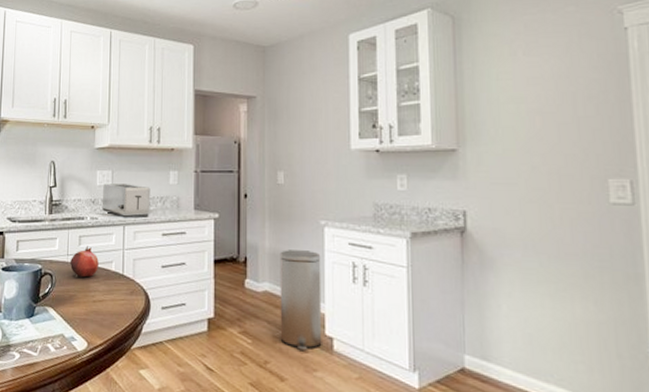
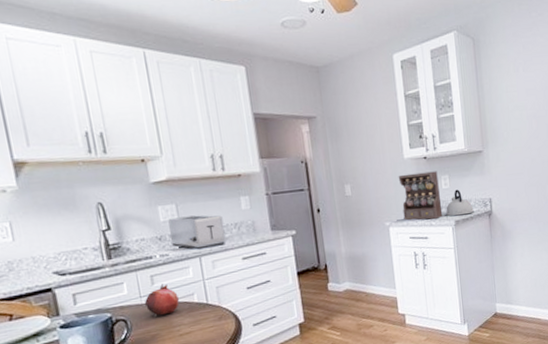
pedal bin: present [280,250,322,350] -> none [355,249,397,330]
spice rack: none [341,167,395,226] -> present [398,171,443,221]
kettle: none [400,193,439,227] -> present [446,189,474,217]

